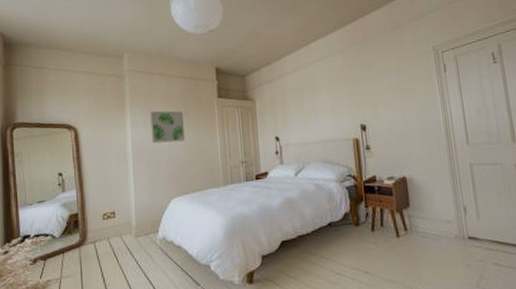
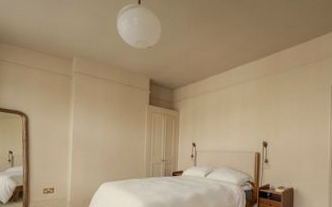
wall art: present [150,110,185,144] -> none [90,109,118,137]

